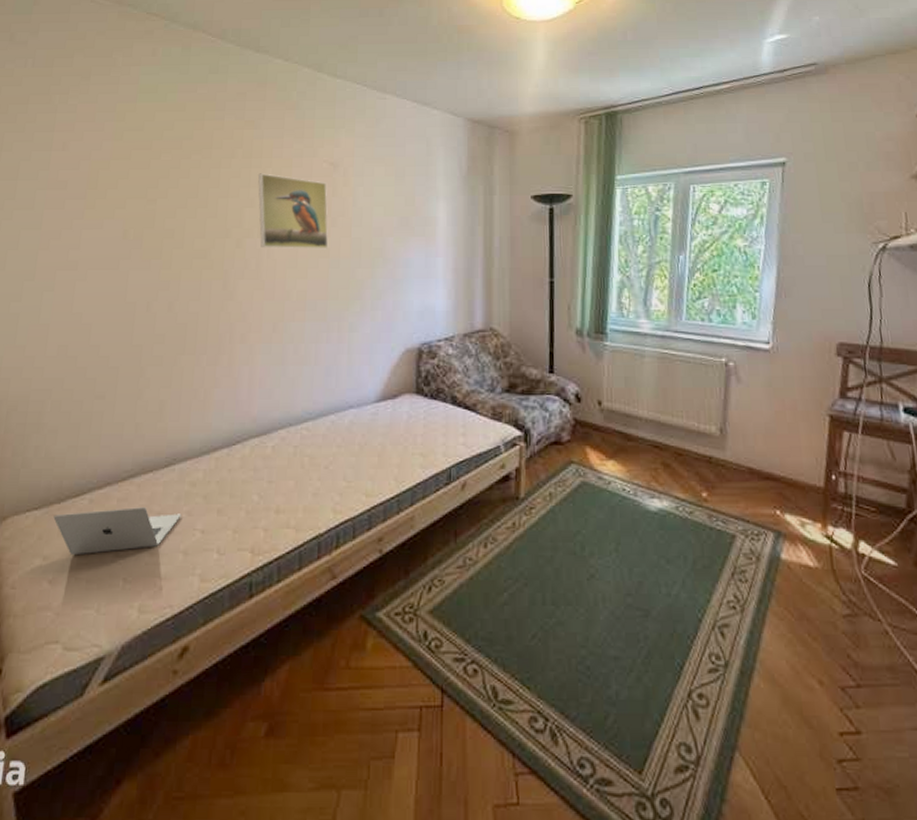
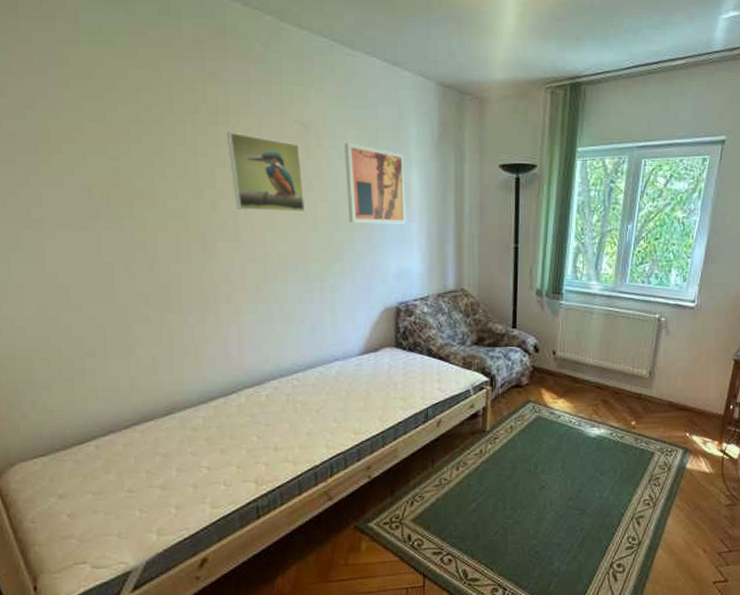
laptop: present [53,507,182,556] -> none [62,450,187,493]
wall art: none [371,179,432,259] -> present [345,143,406,224]

